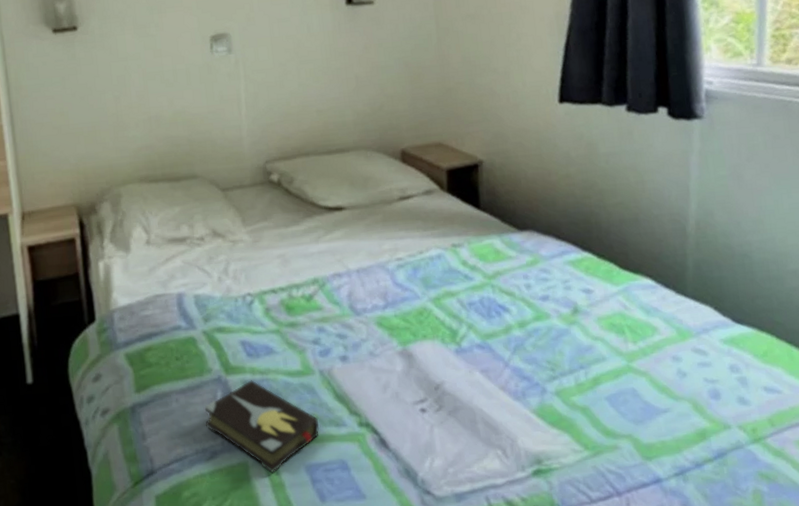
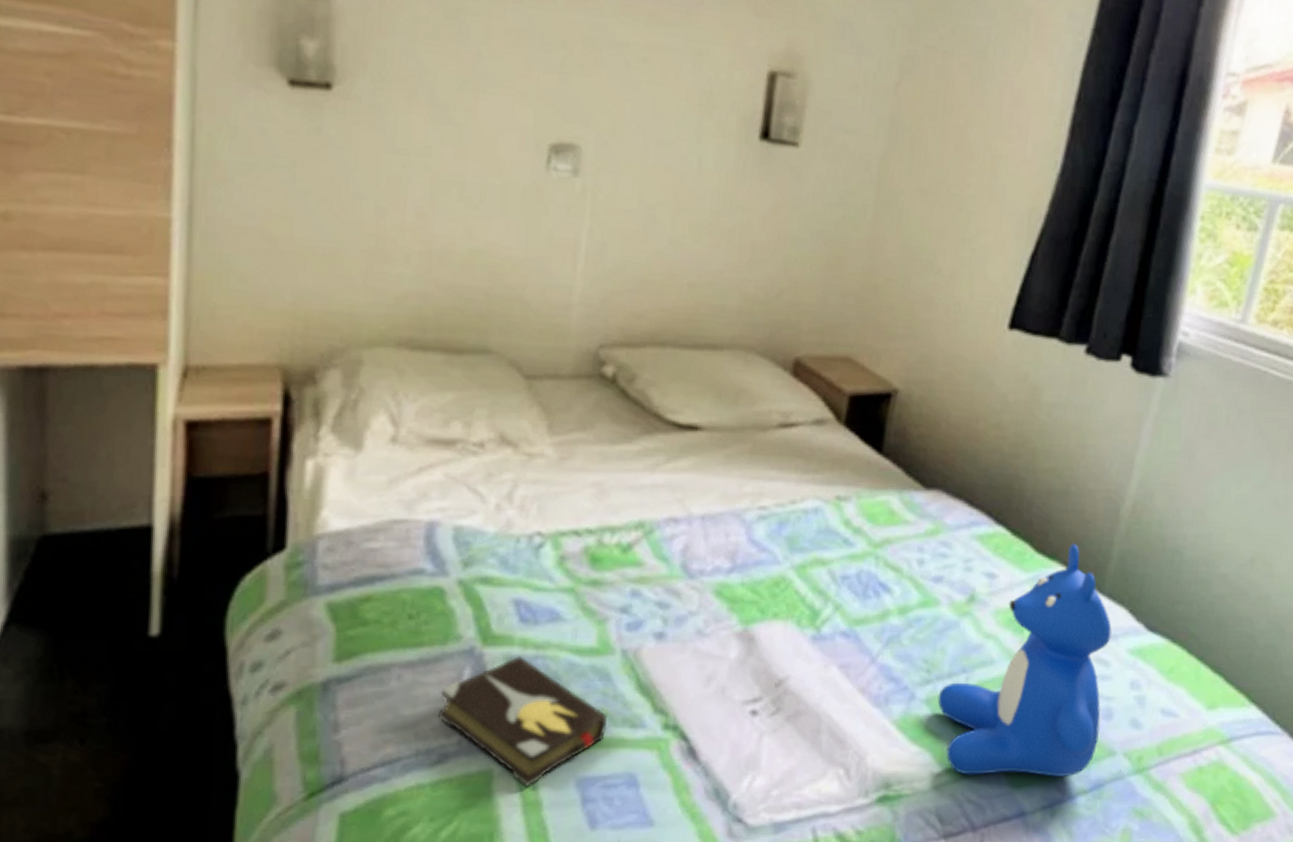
teddy bear: none [564,259,712,451] -> present [937,544,1112,777]

